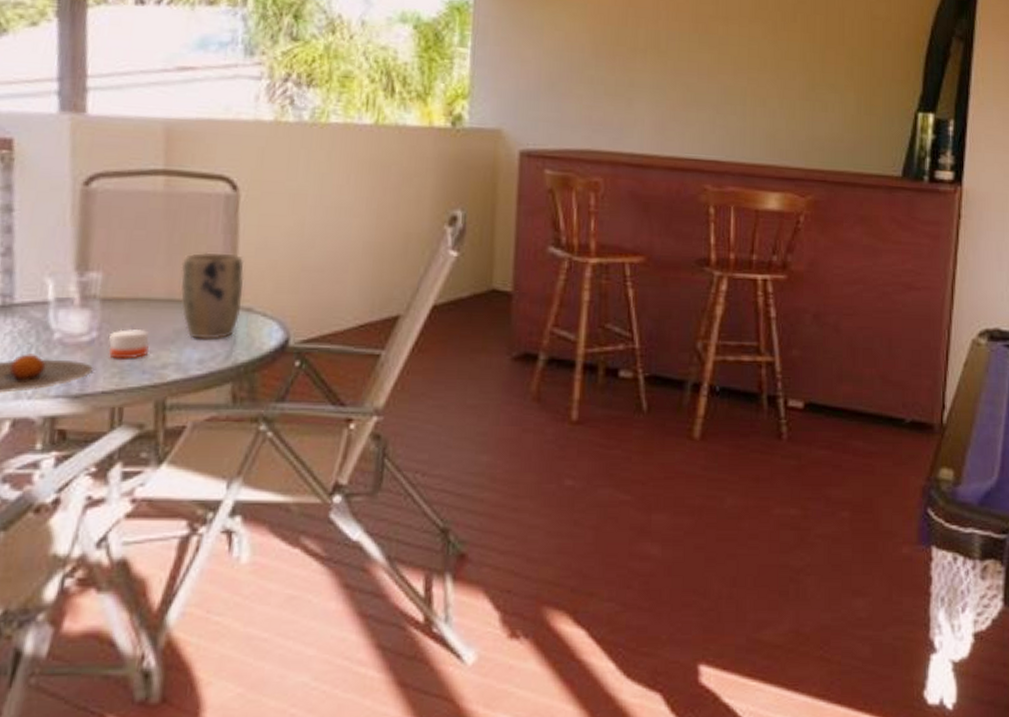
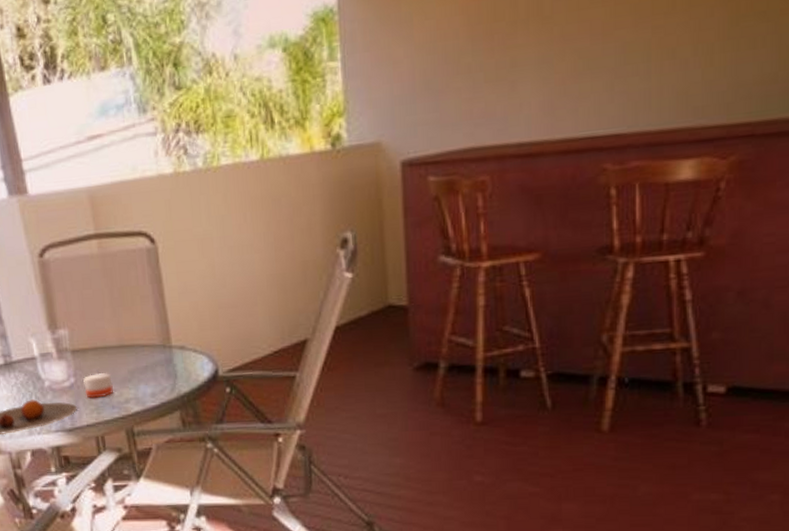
plant pot: present [180,252,245,340] -> none [123,300,176,377]

